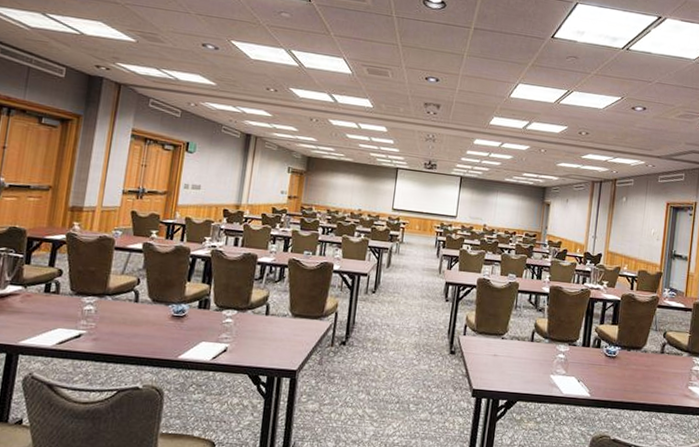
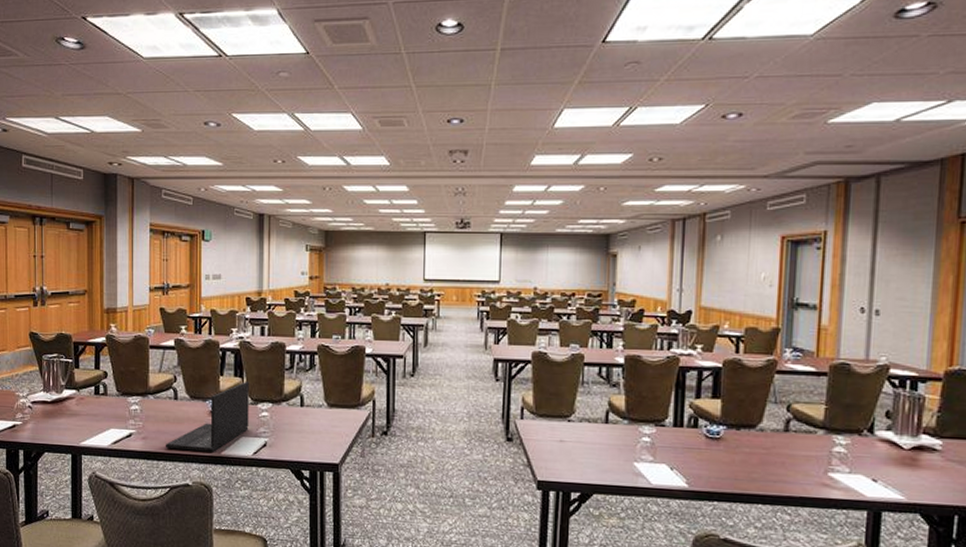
laptop: none [117,288,217,356] -> present [165,381,249,452]

